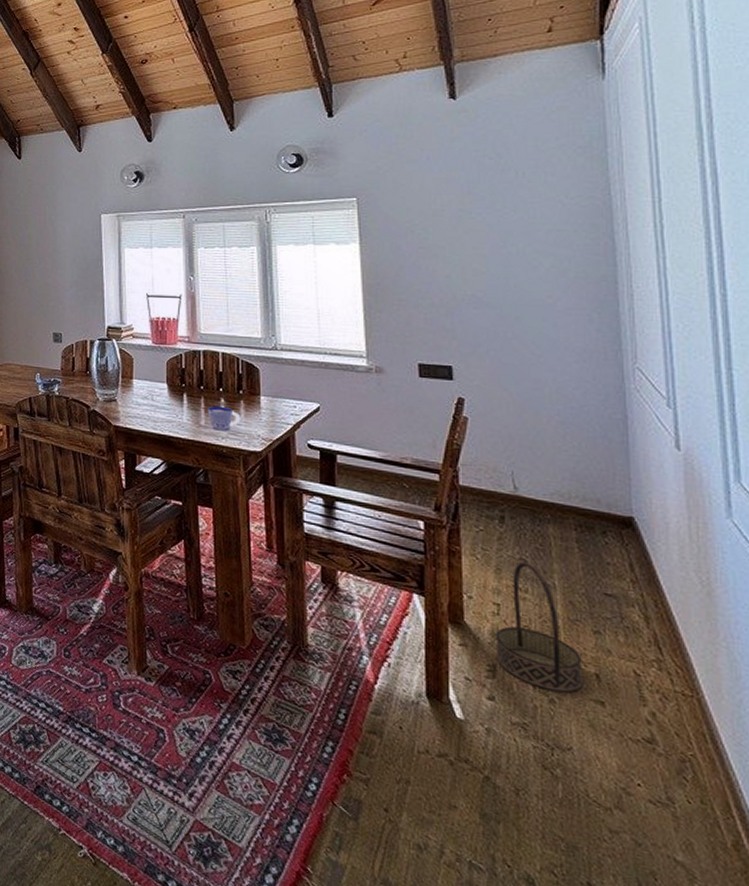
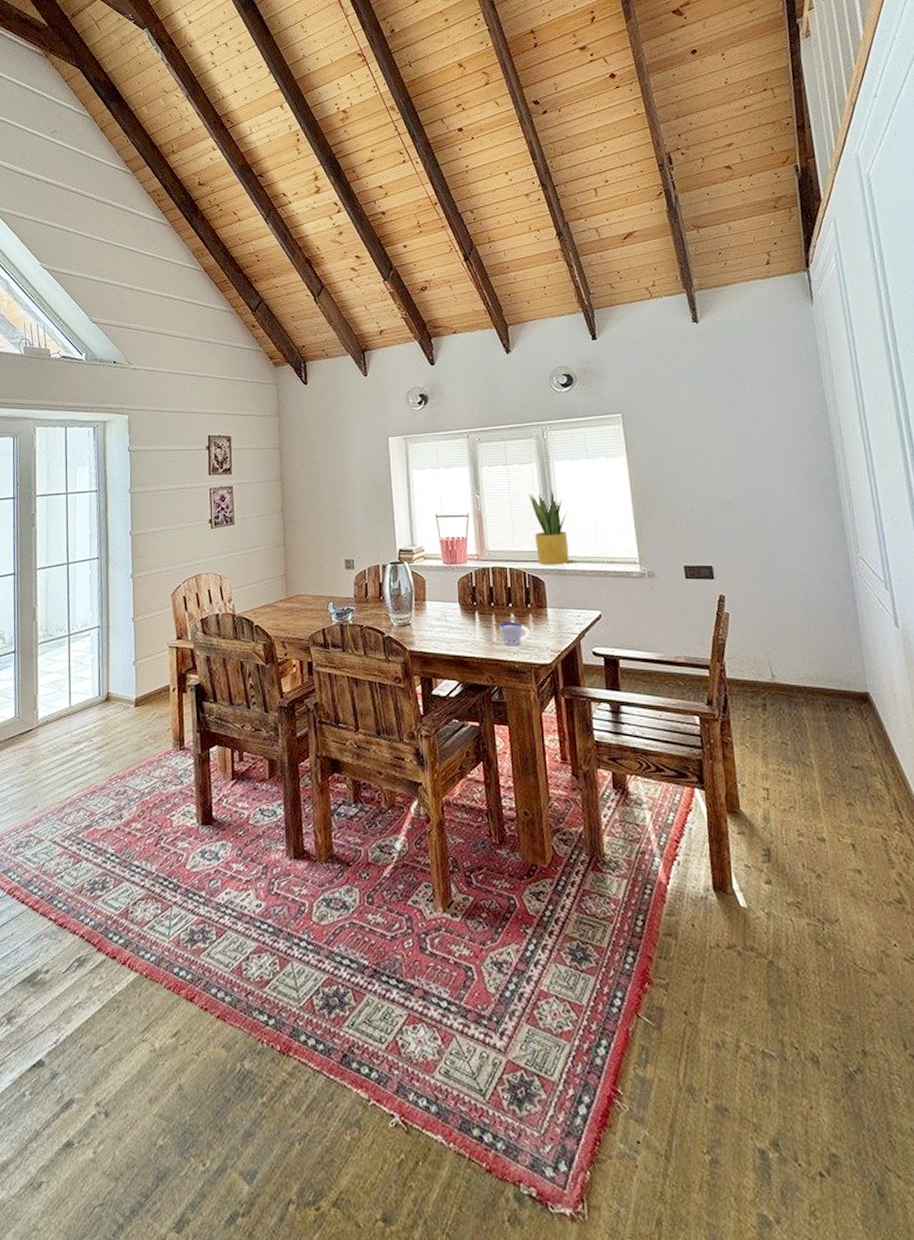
planter: none [247,273,289,354] -> present [529,488,569,566]
basket: present [495,561,584,693] -> none [767,745,843,866]

